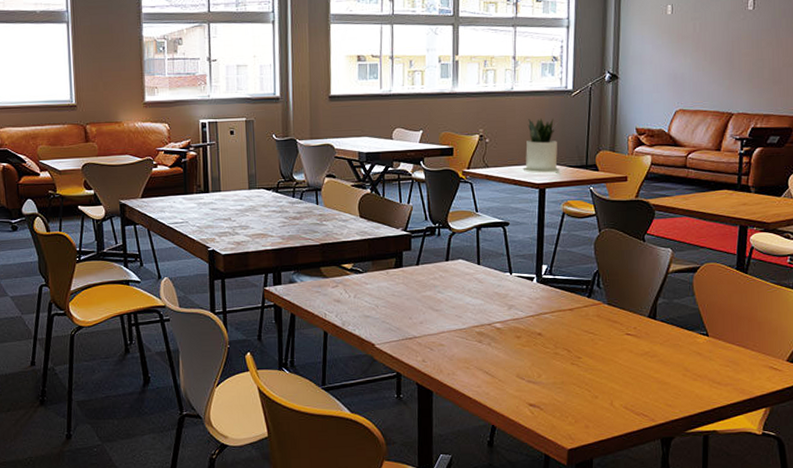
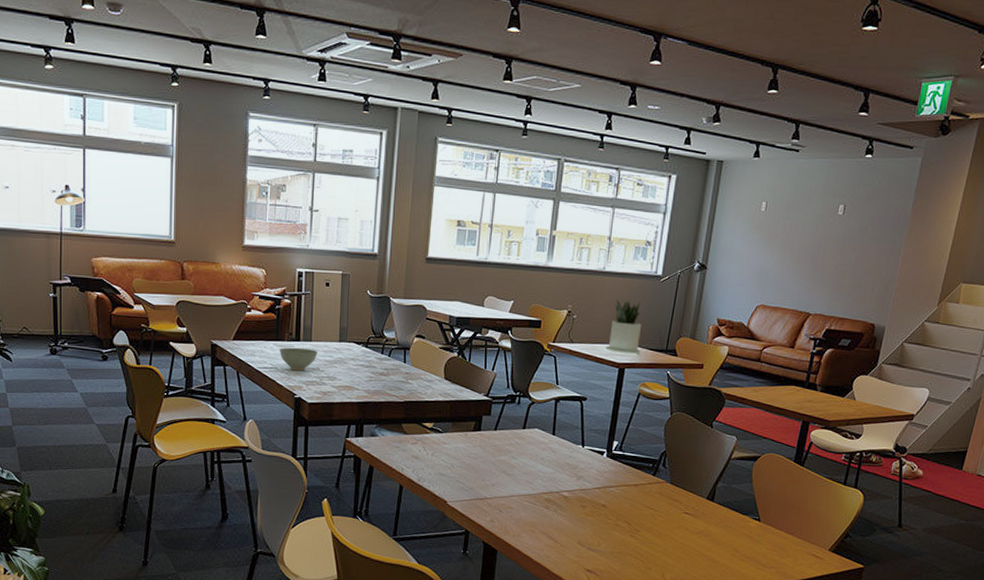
bowl: none [189,199,228,223] -> present [280,347,318,371]

